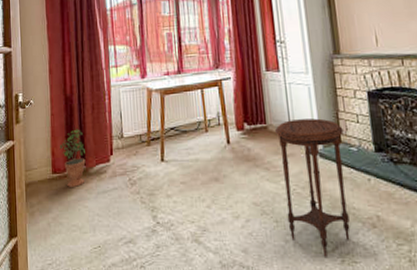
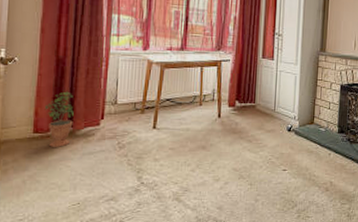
side table: present [275,118,350,257] -> none [260,102,317,213]

